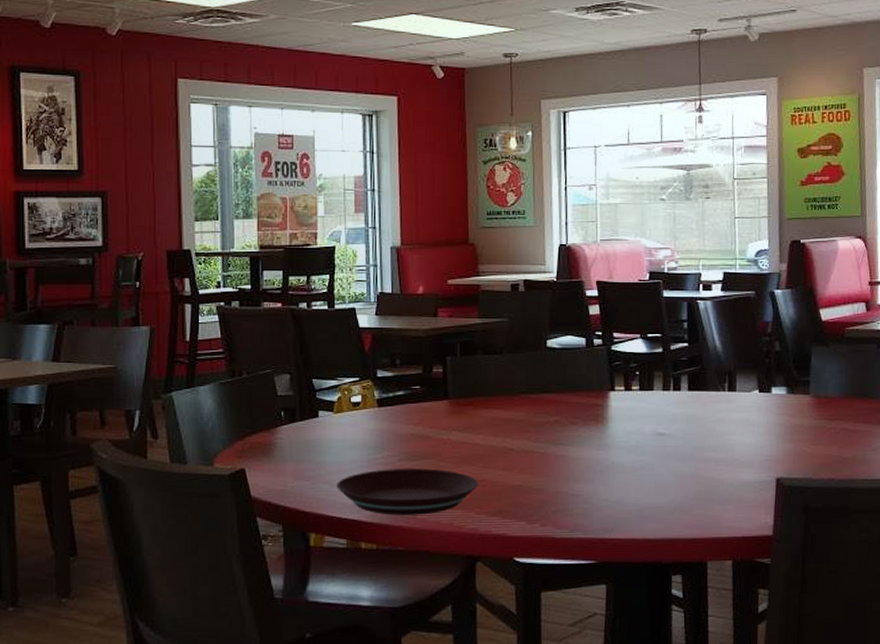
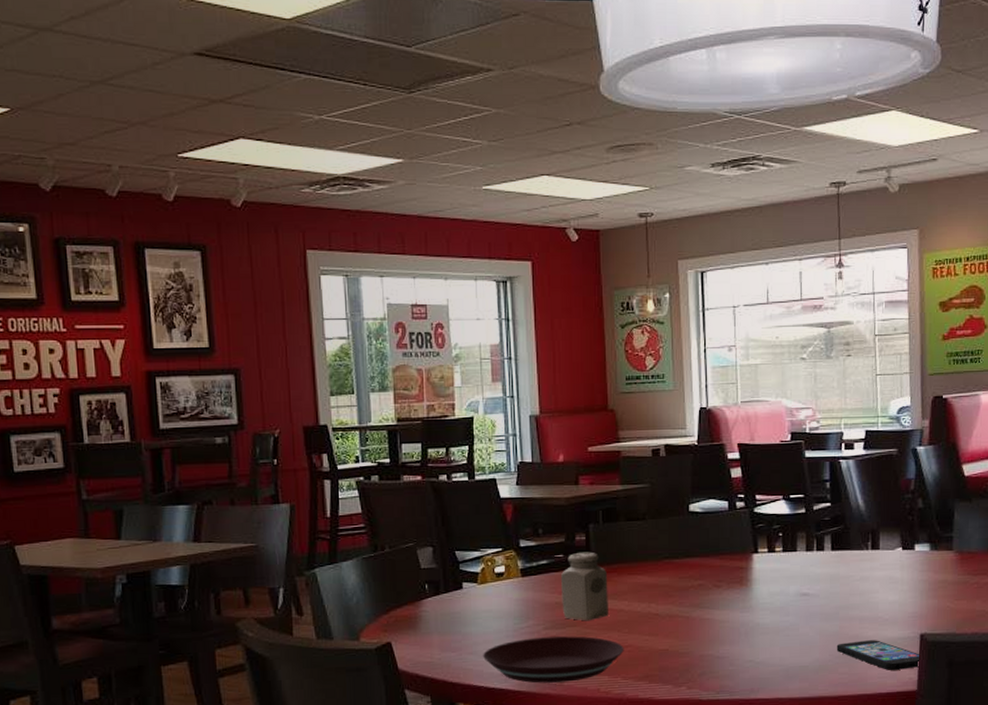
salt shaker: none [416,384,464,454] -> present [560,551,608,621]
smartphone: none [692,483,778,514] -> present [836,640,922,670]

